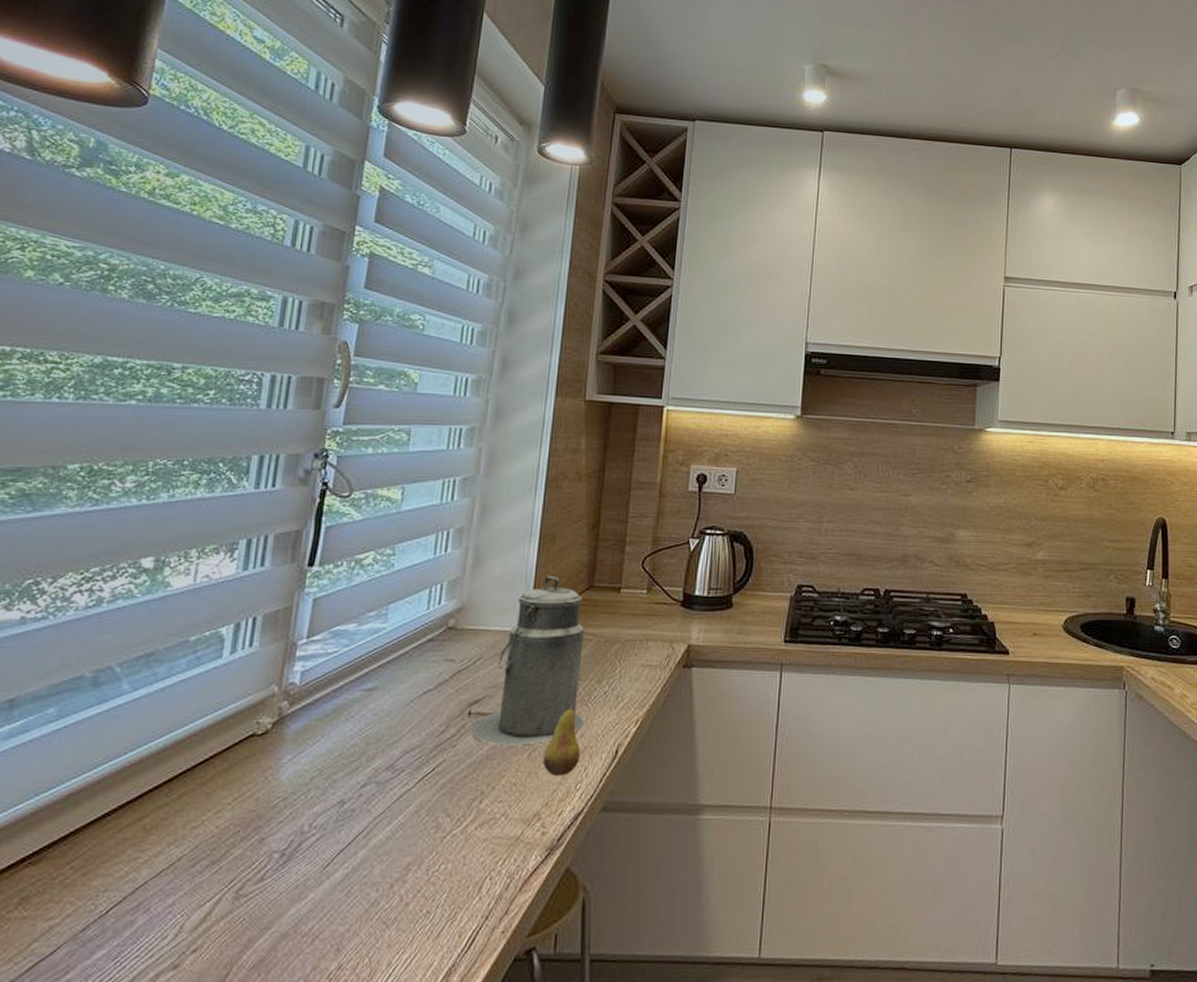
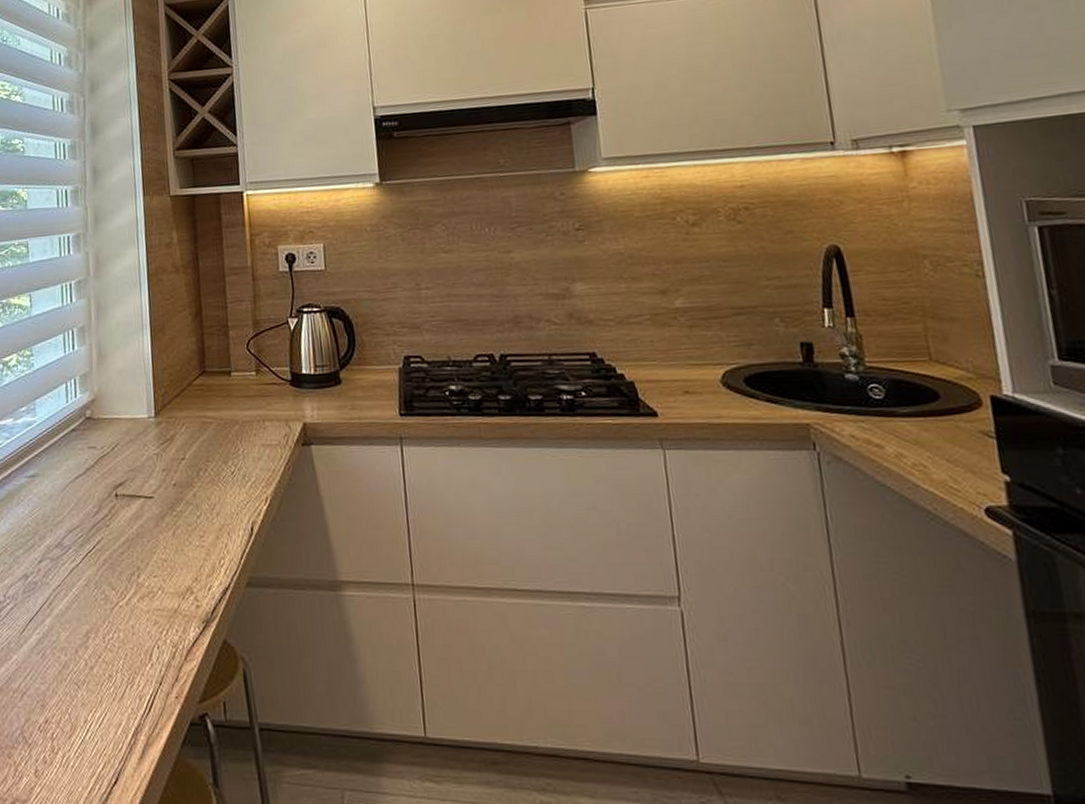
canister: present [469,575,584,746] -> none [118,364,218,525]
fruit: present [542,689,581,777] -> none [185,470,220,553]

